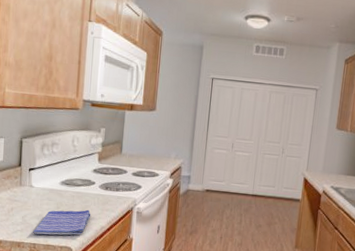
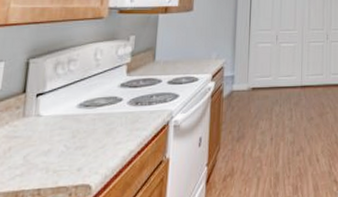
dish towel: present [33,209,91,235] -> none [37,133,117,176]

